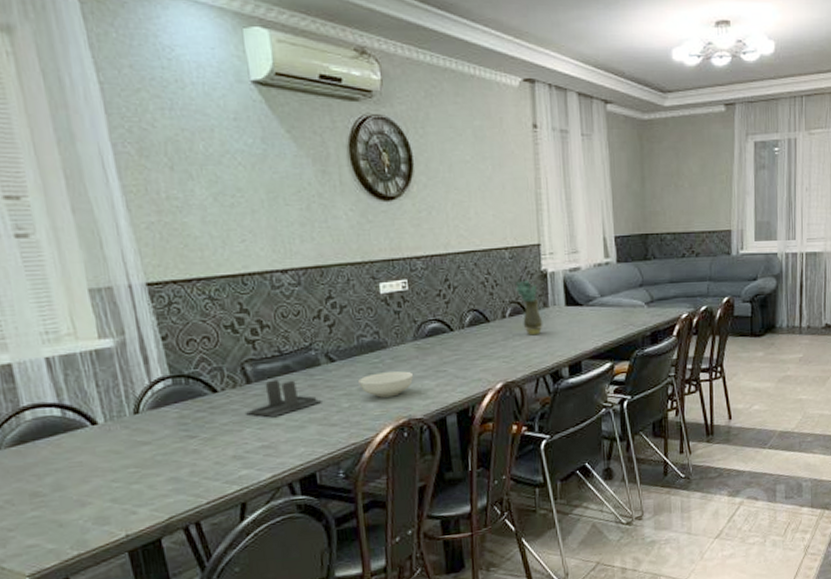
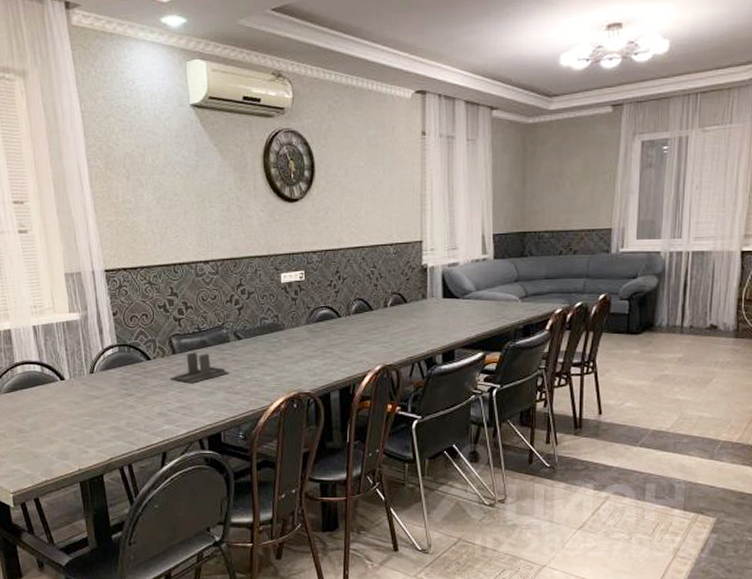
bowl: present [358,371,414,398] -> none [259,350,305,372]
vase: present [515,278,543,336] -> none [397,272,421,324]

